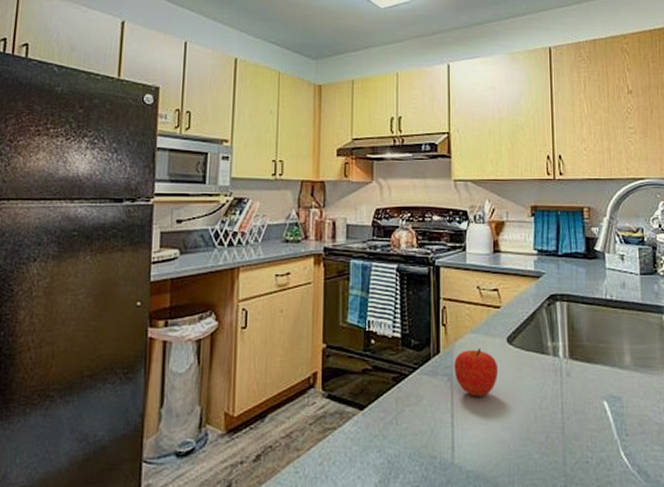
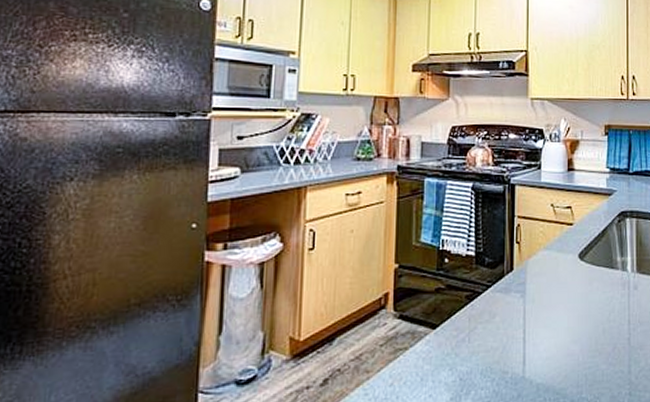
fruit: present [454,349,499,397] -> none [527,265,570,312]

